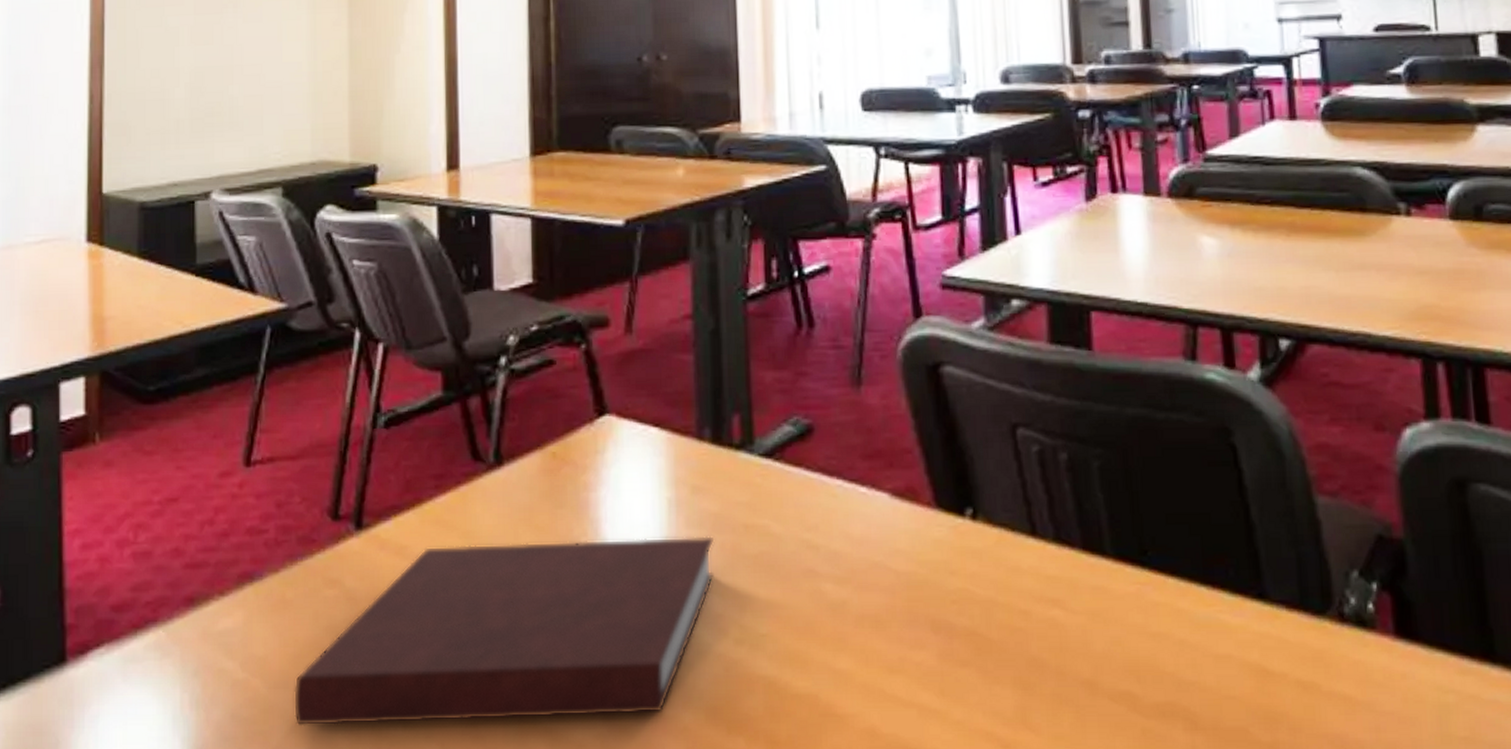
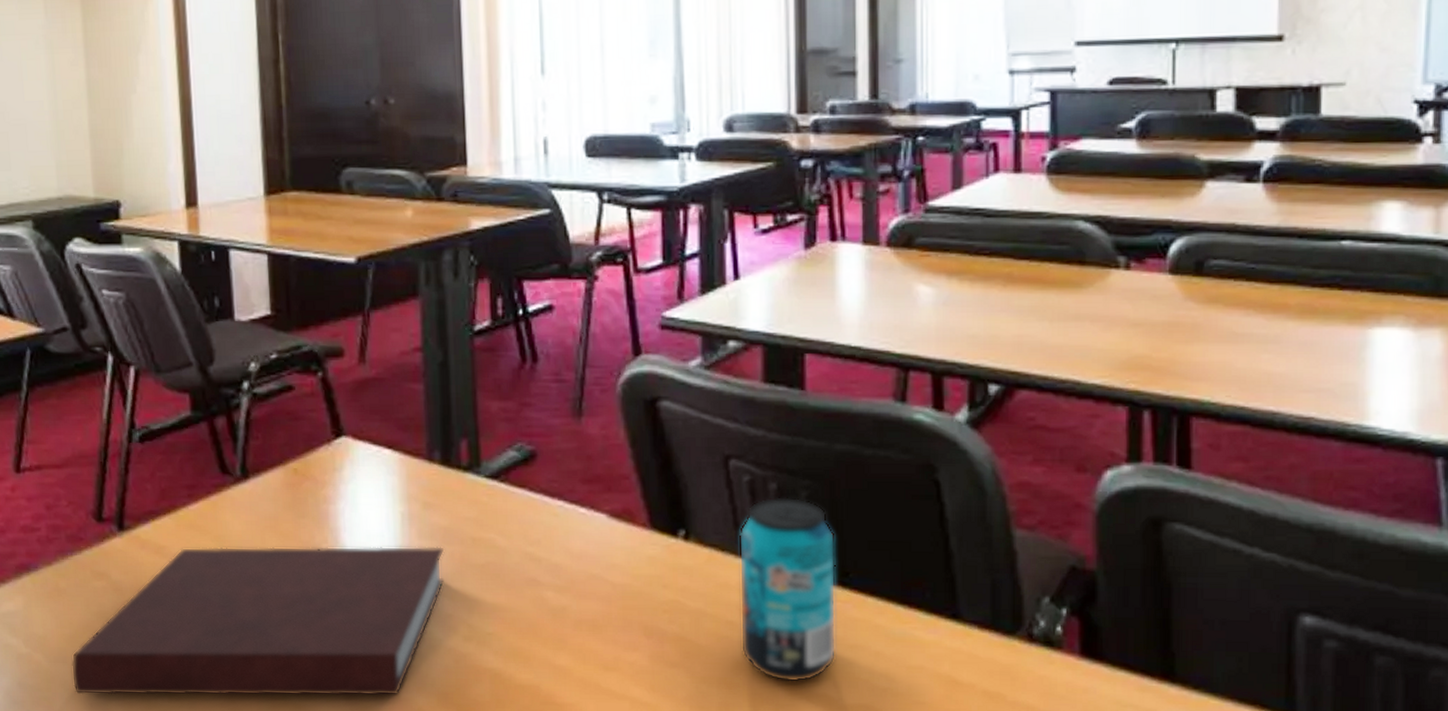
beverage can: none [1029,468,1139,679] -> present [738,497,837,682]

